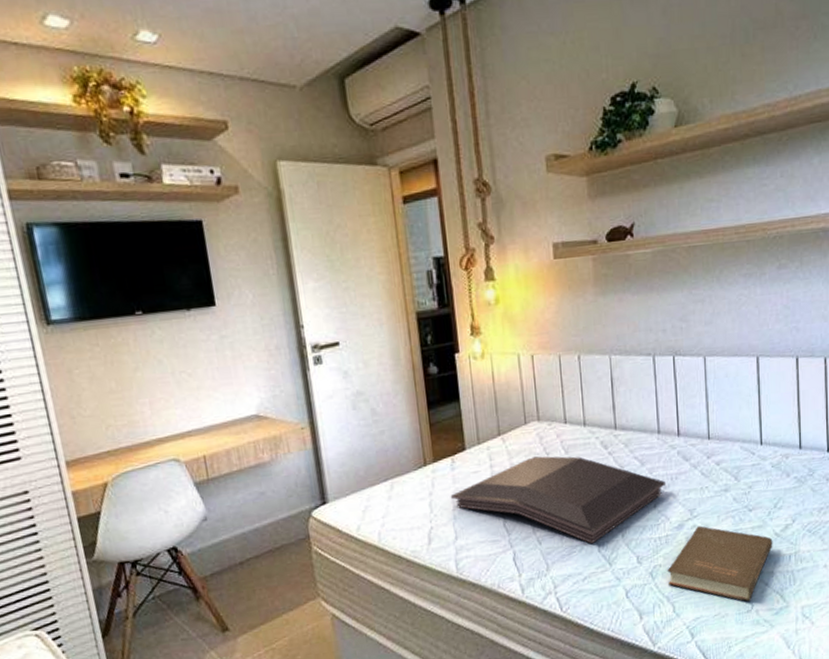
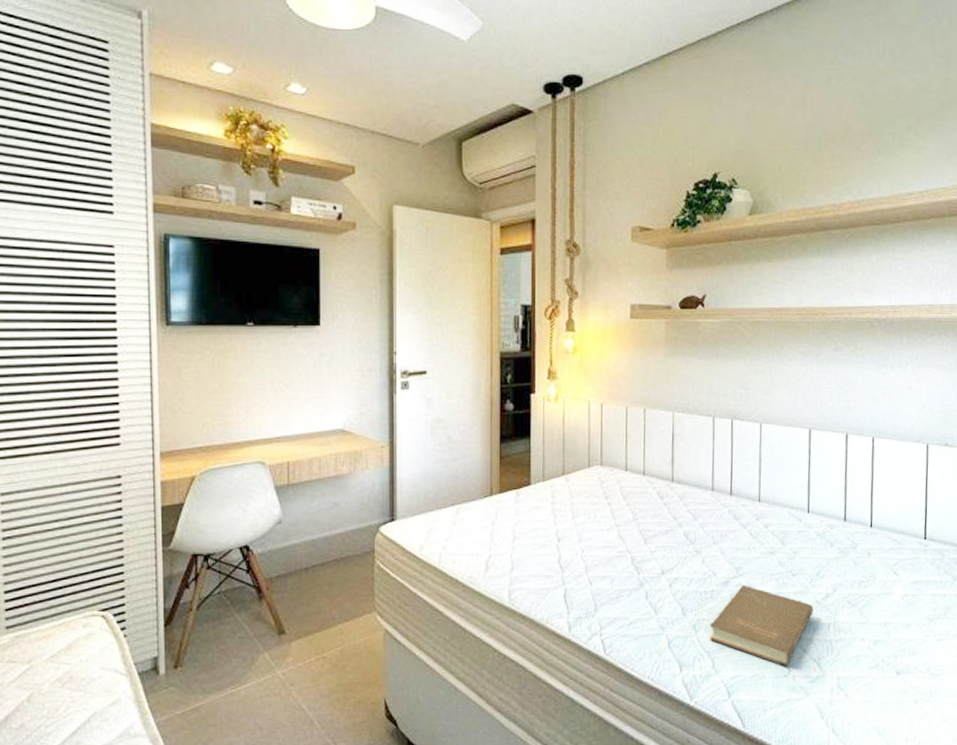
serving tray: present [450,456,665,544] -> none [511,499,715,591]

